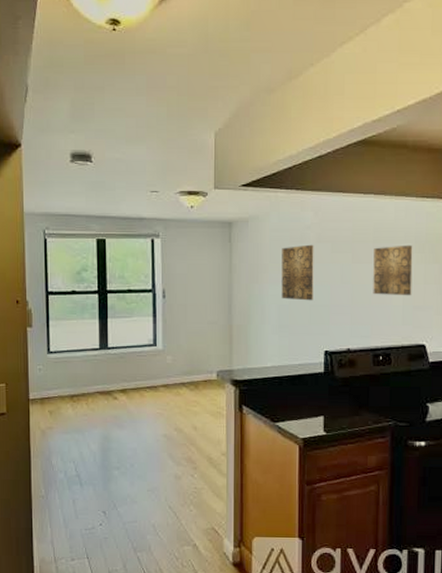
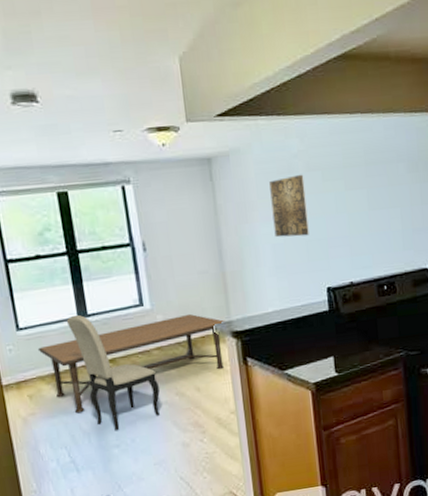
dining table: none [62,358,227,434] -> present [37,313,225,414]
dining chair: none [89,346,161,455] -> present [66,314,161,431]
wall art: present [373,245,413,296] -> none [366,164,410,222]

